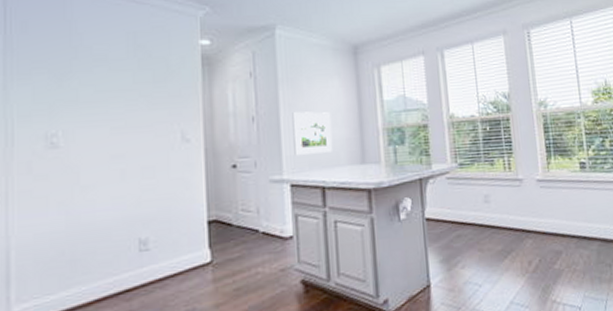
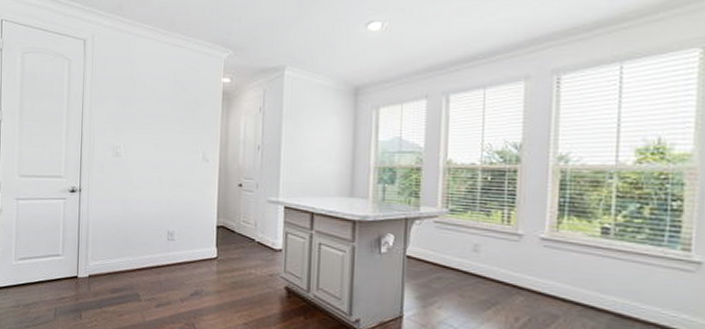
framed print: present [292,111,333,156] -> none [290,144,326,183]

